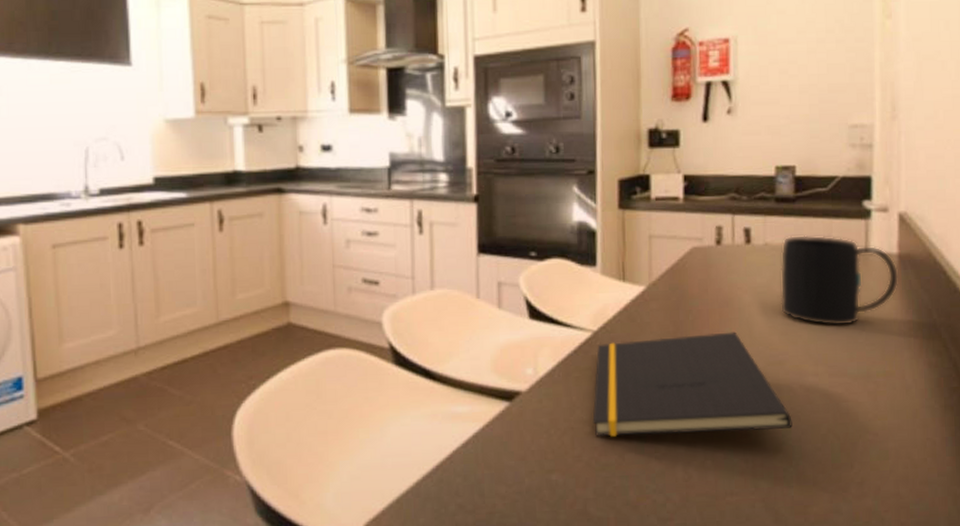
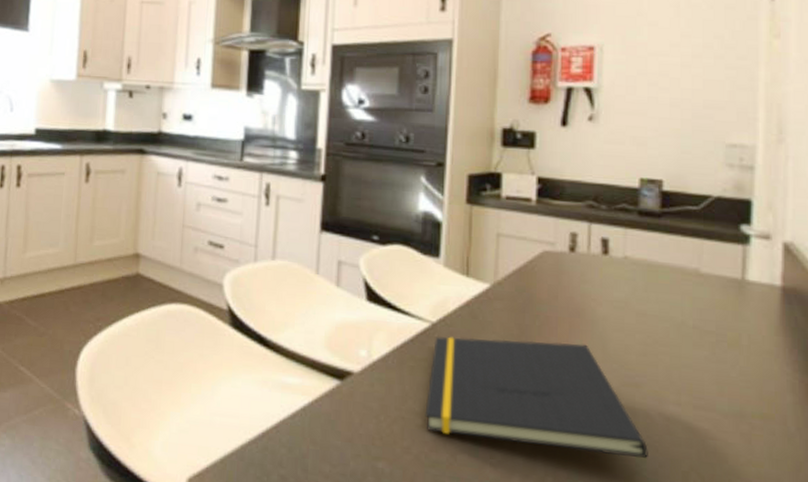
mug: present [780,235,899,327] -> none [640,252,782,357]

